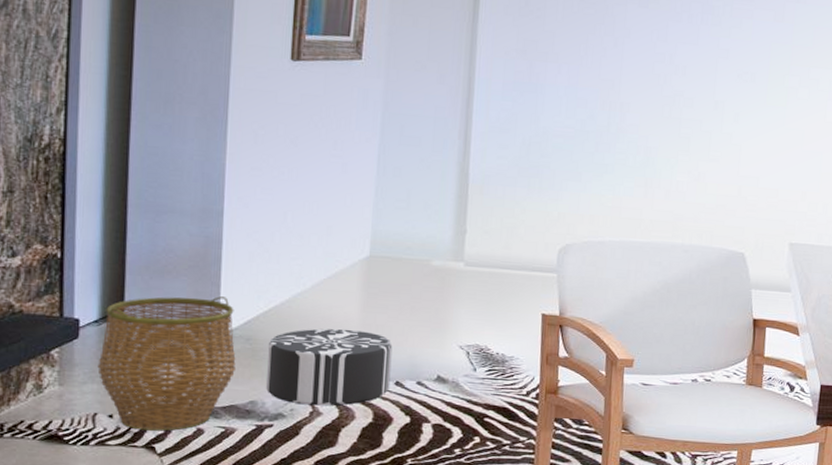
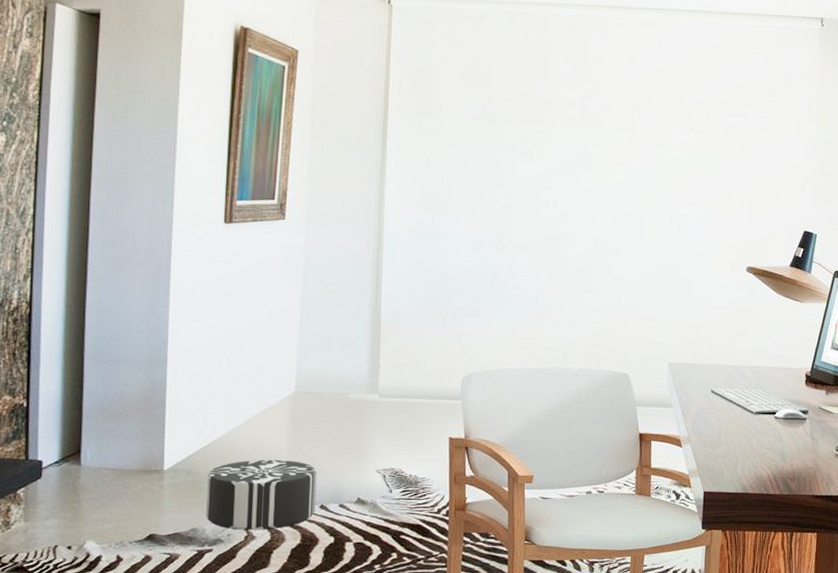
basket: present [97,296,237,431] -> none [58,435,180,559]

